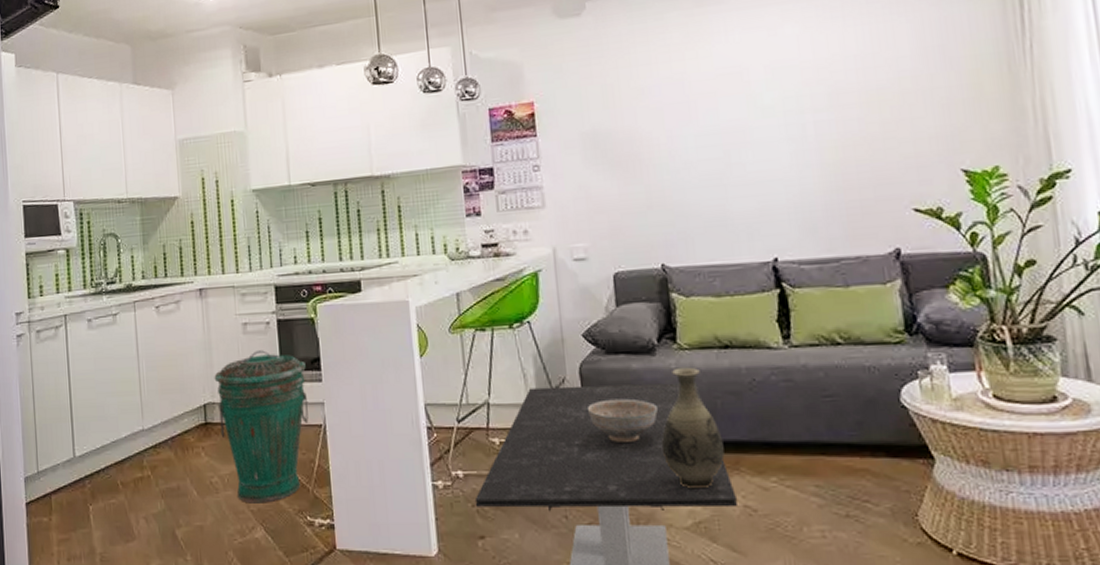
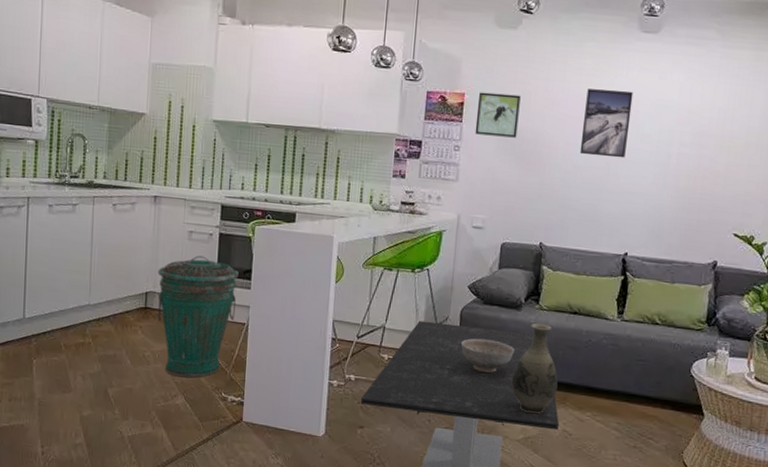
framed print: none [550,91,606,148] -> present [475,92,521,138]
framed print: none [681,58,747,147] -> present [579,89,634,158]

